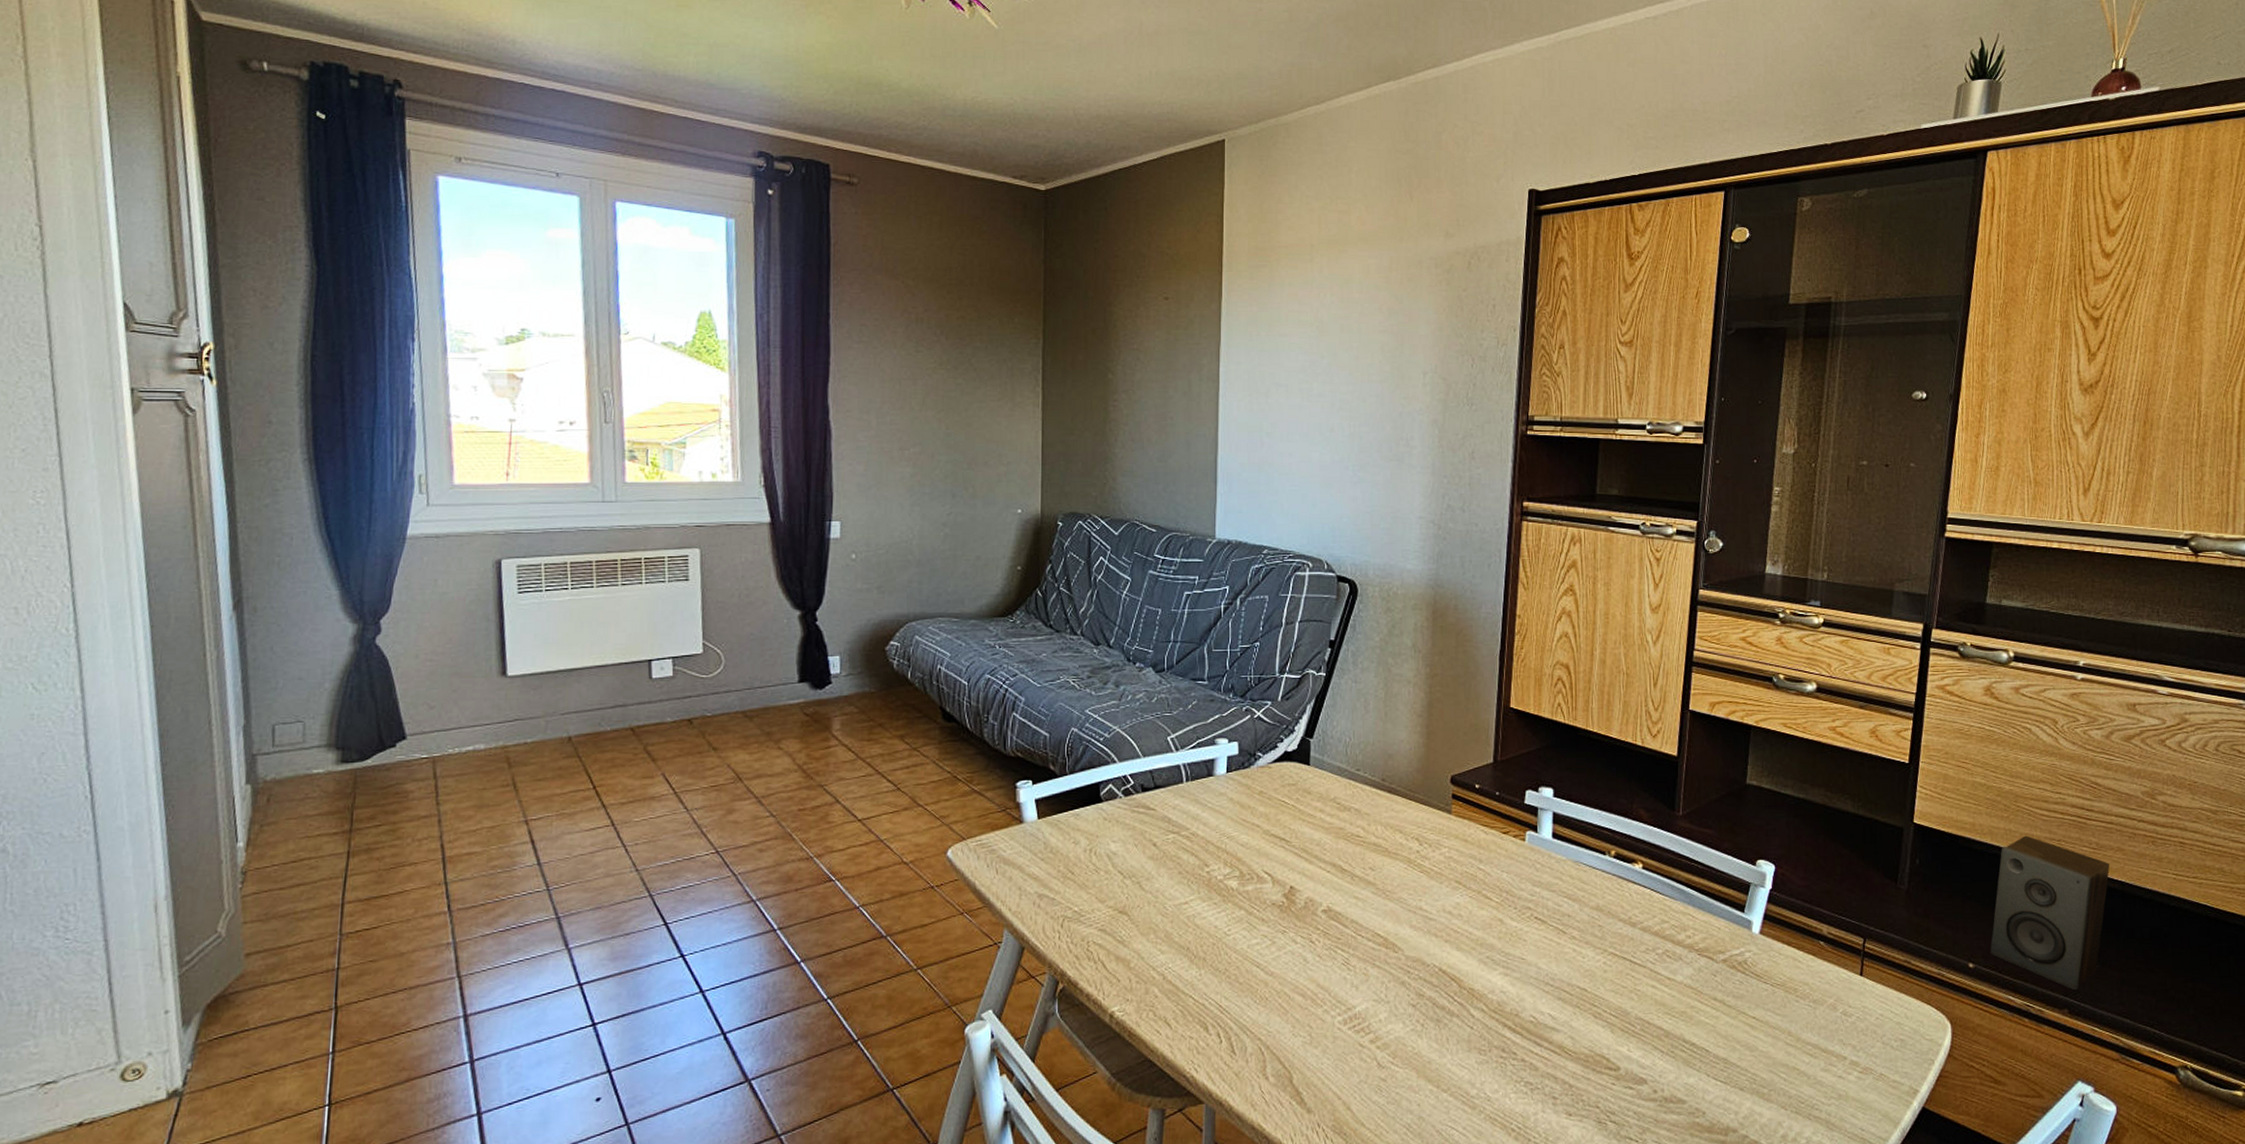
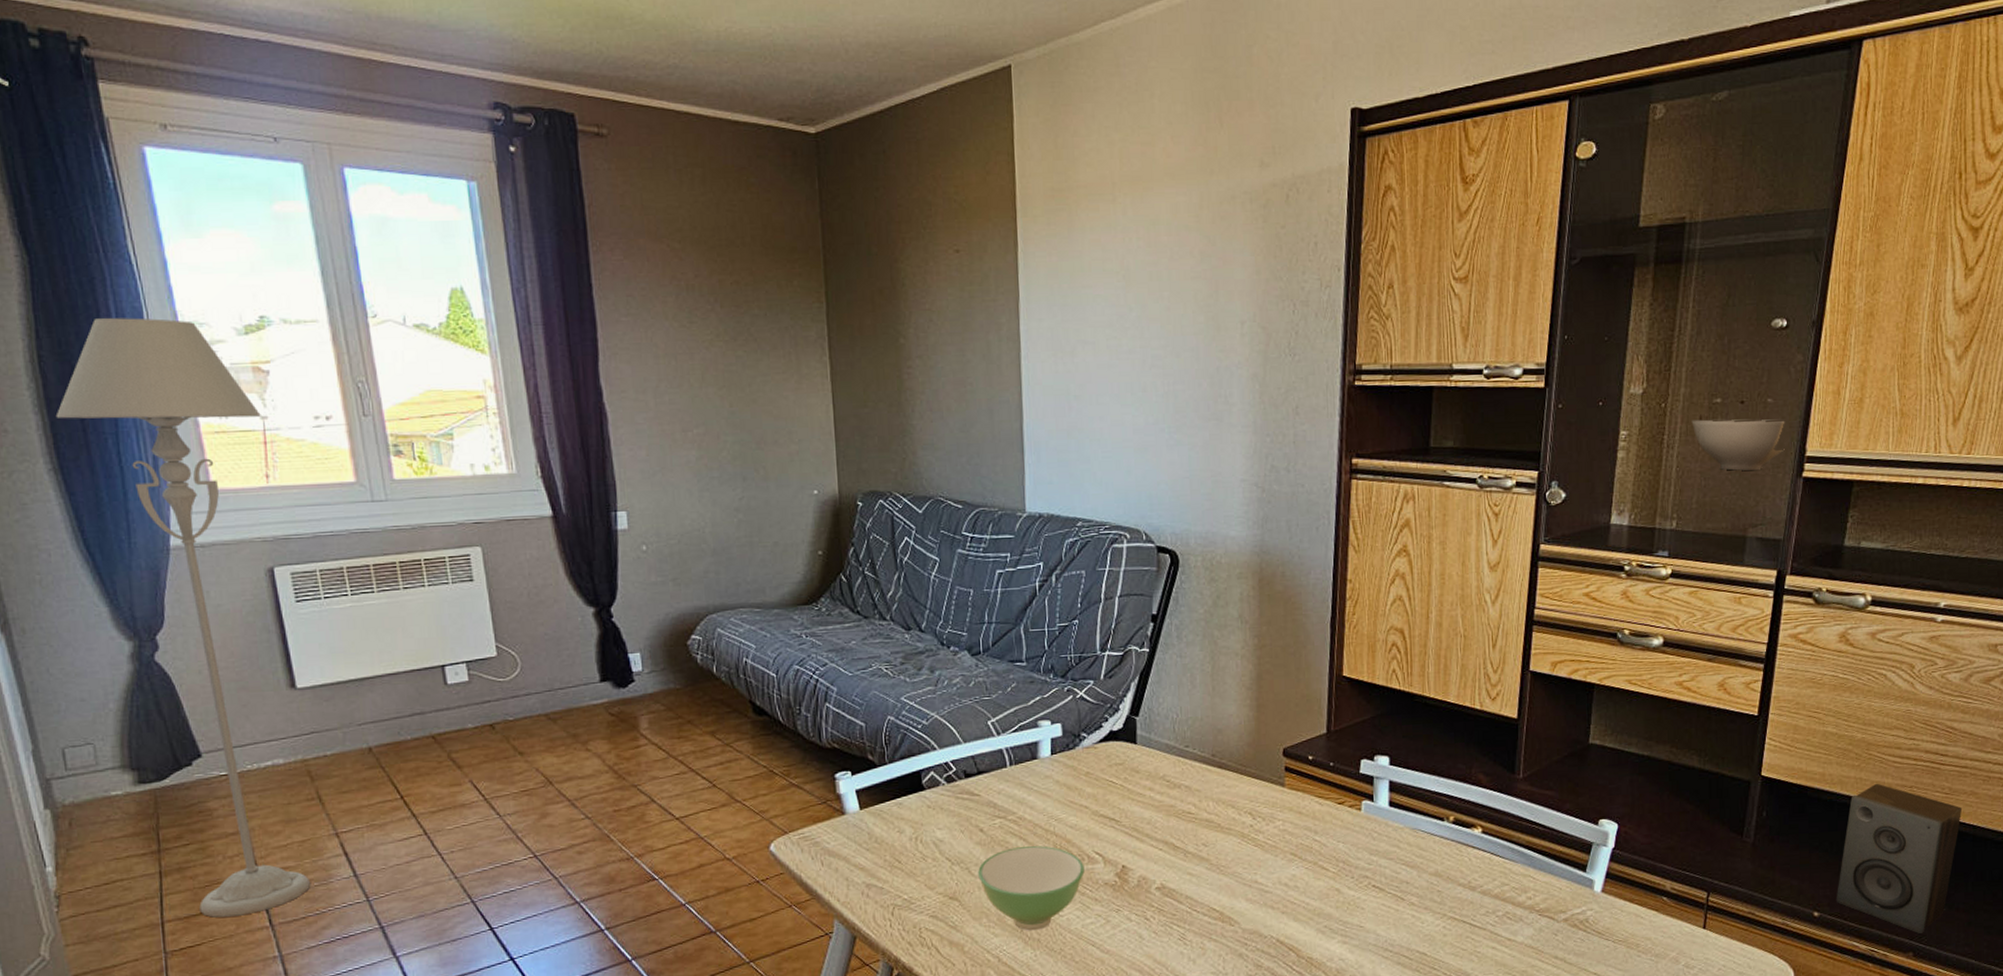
floor lamp: none [318,325,510,900] -> present [55,318,311,918]
bowl: none [1149,862,1253,949] -> present [978,845,1085,931]
bowl: none [1840,480,1928,528] -> present [1691,419,1785,471]

